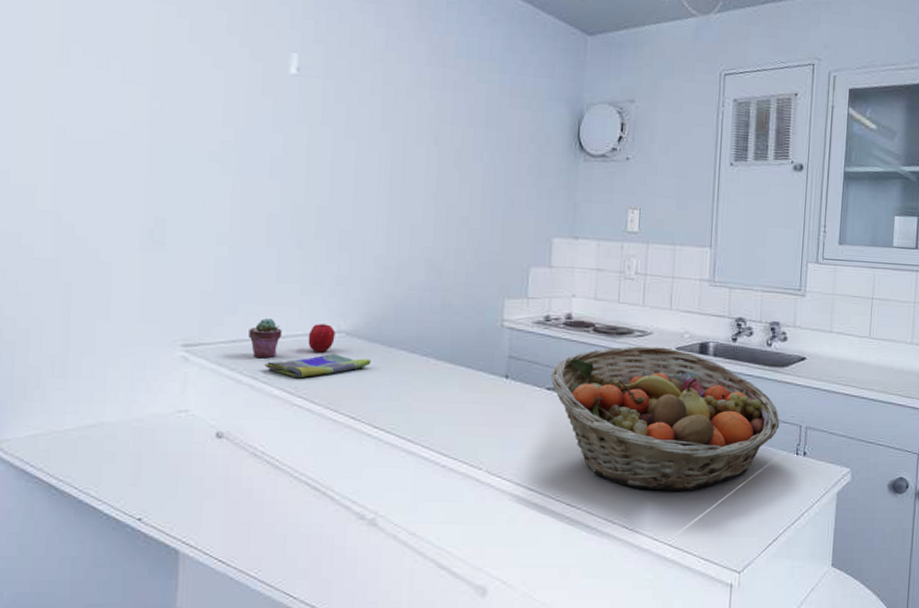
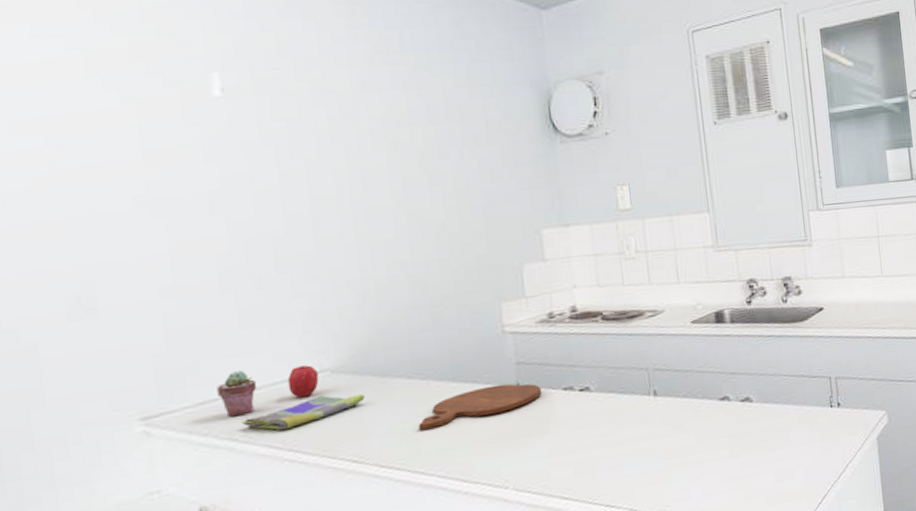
cutting board: none [412,373,528,402] -> present [418,383,542,431]
fruit basket: present [550,346,780,491] -> none [564,322,809,475]

